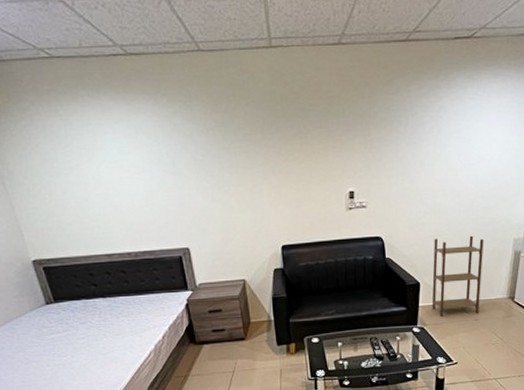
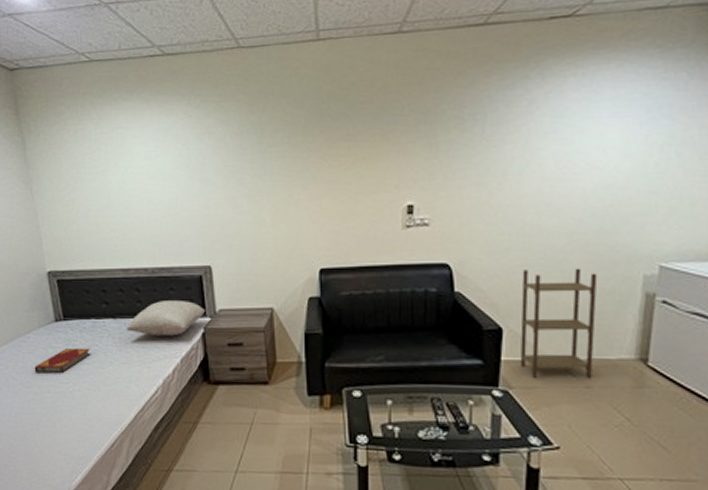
hardback book: none [30,325,85,351] -> present [34,347,91,374]
pillow: none [116,278,188,310] -> present [126,301,206,336]

